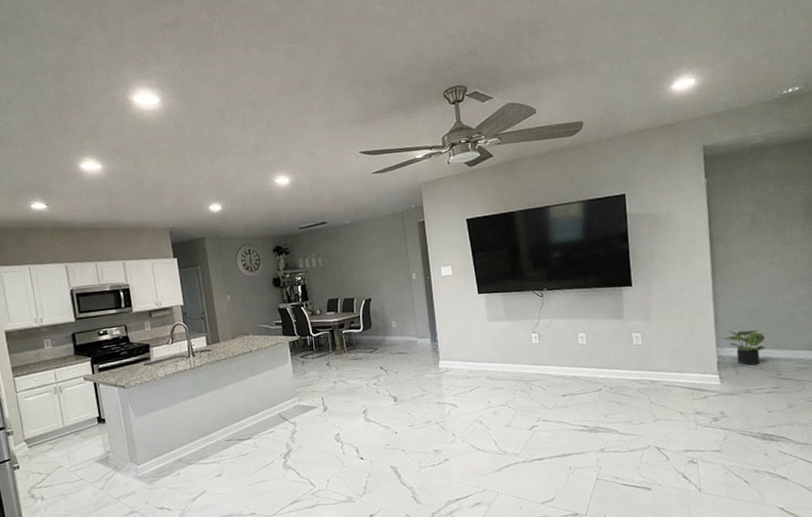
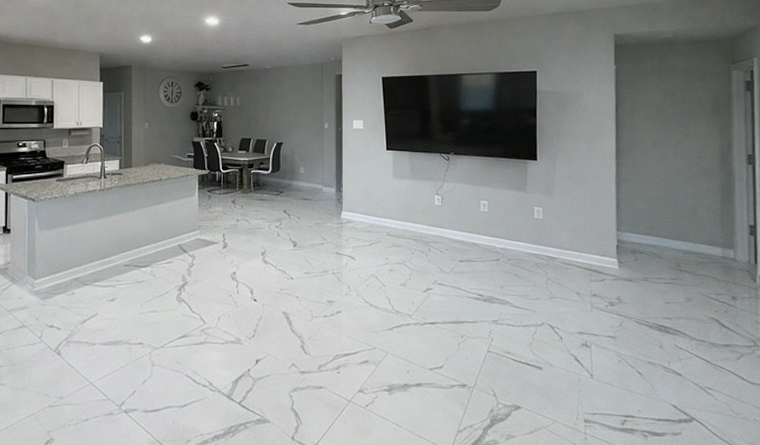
potted plant: present [722,330,765,366] -> none [623,216,666,253]

